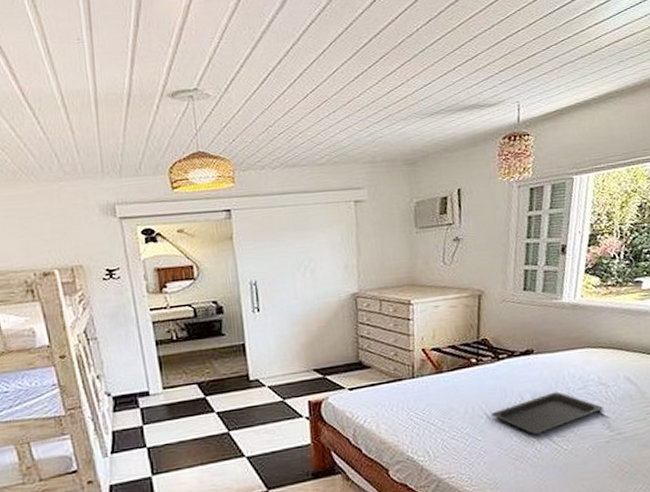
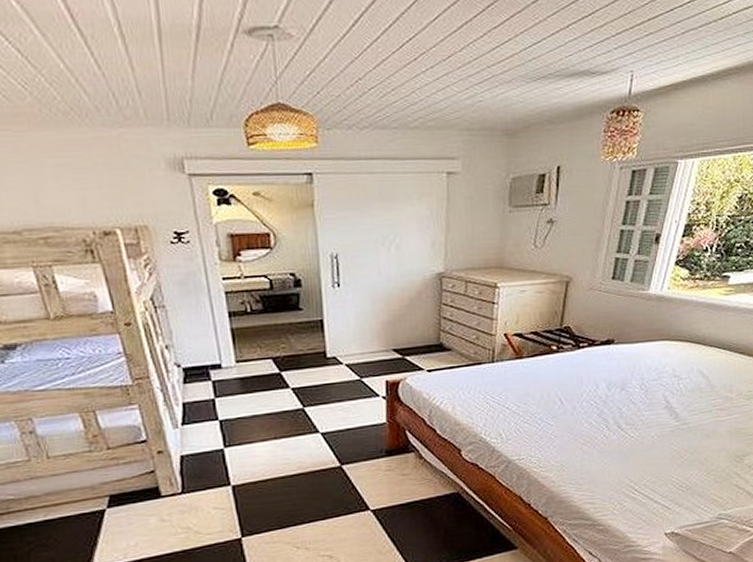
serving tray: present [492,391,603,434] -> none [566,382,673,421]

